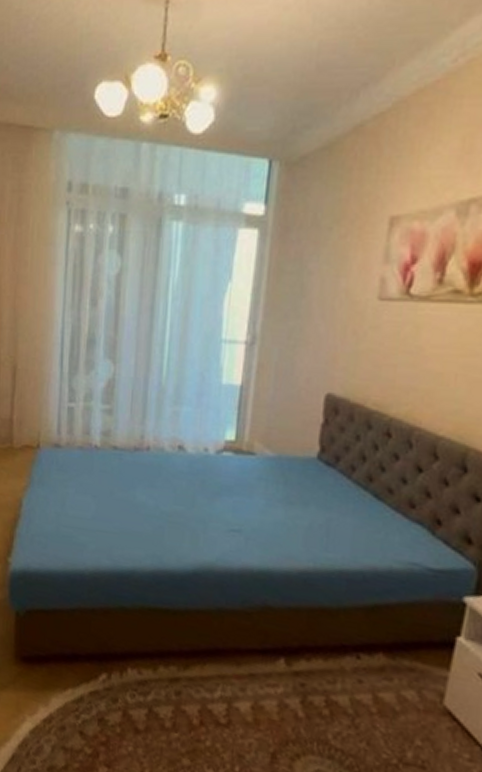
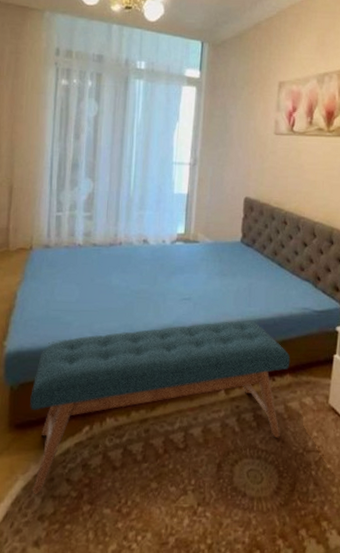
bench: none [38,563,386,742] -> present [30,320,291,494]

